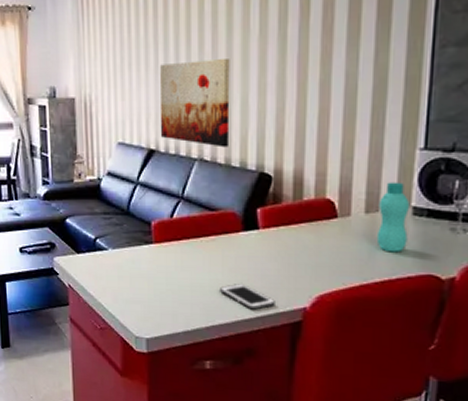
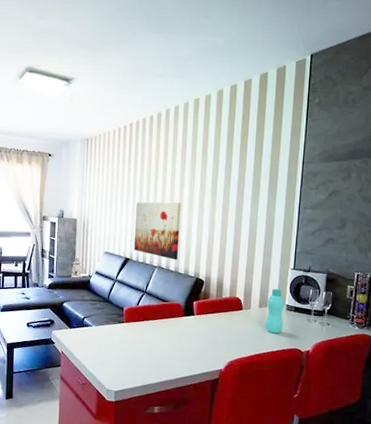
cell phone: present [220,284,275,310] -> none [167,352,202,371]

